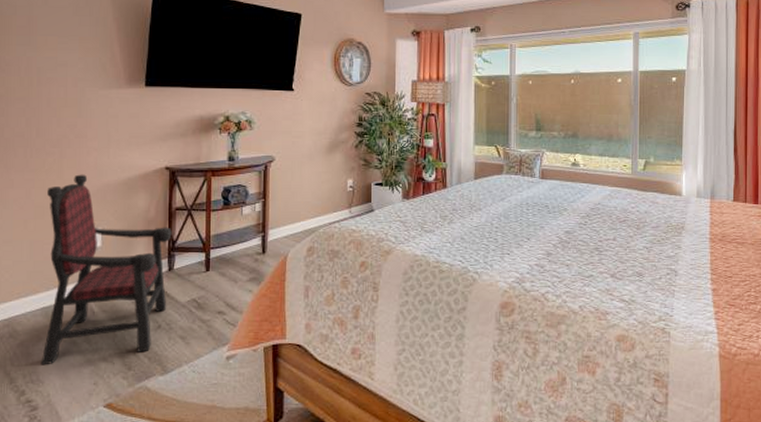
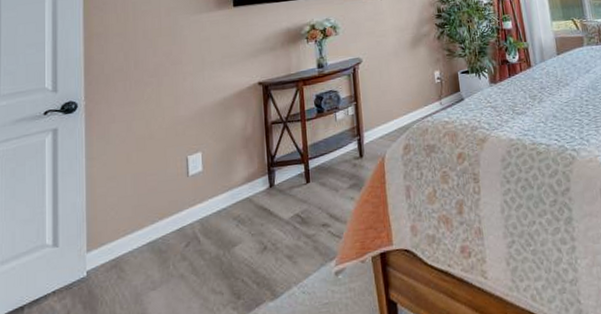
armchair: present [41,174,172,365] -> none [148,100,271,305]

